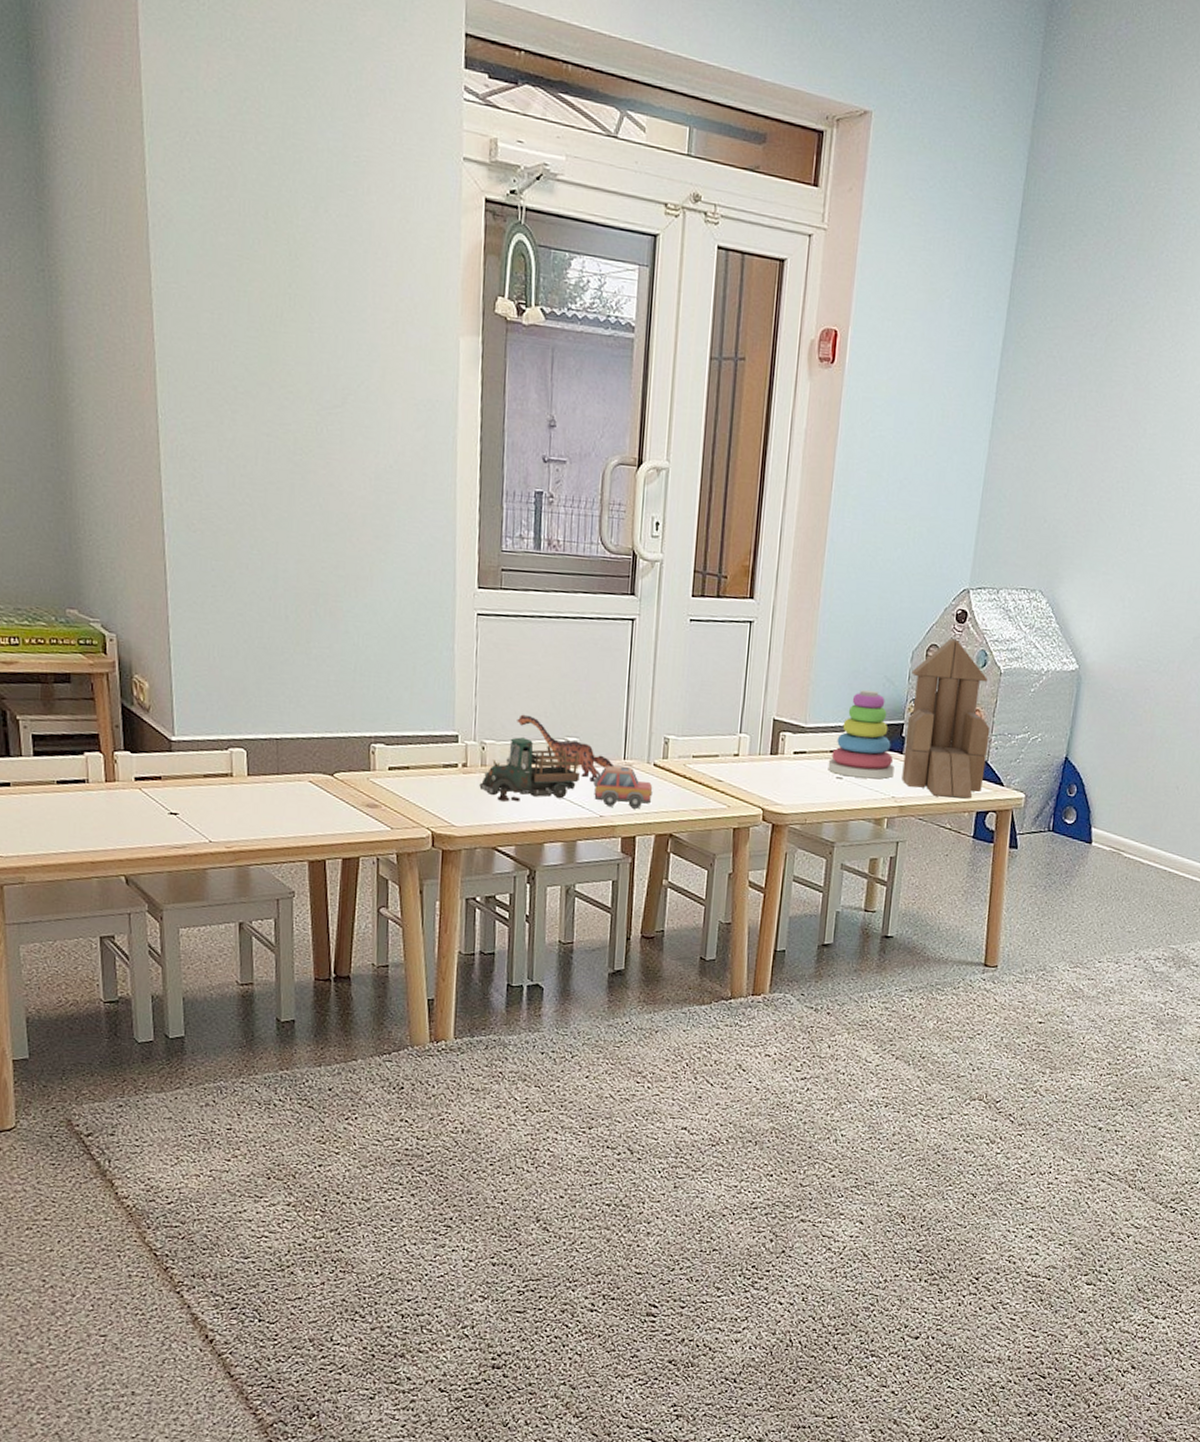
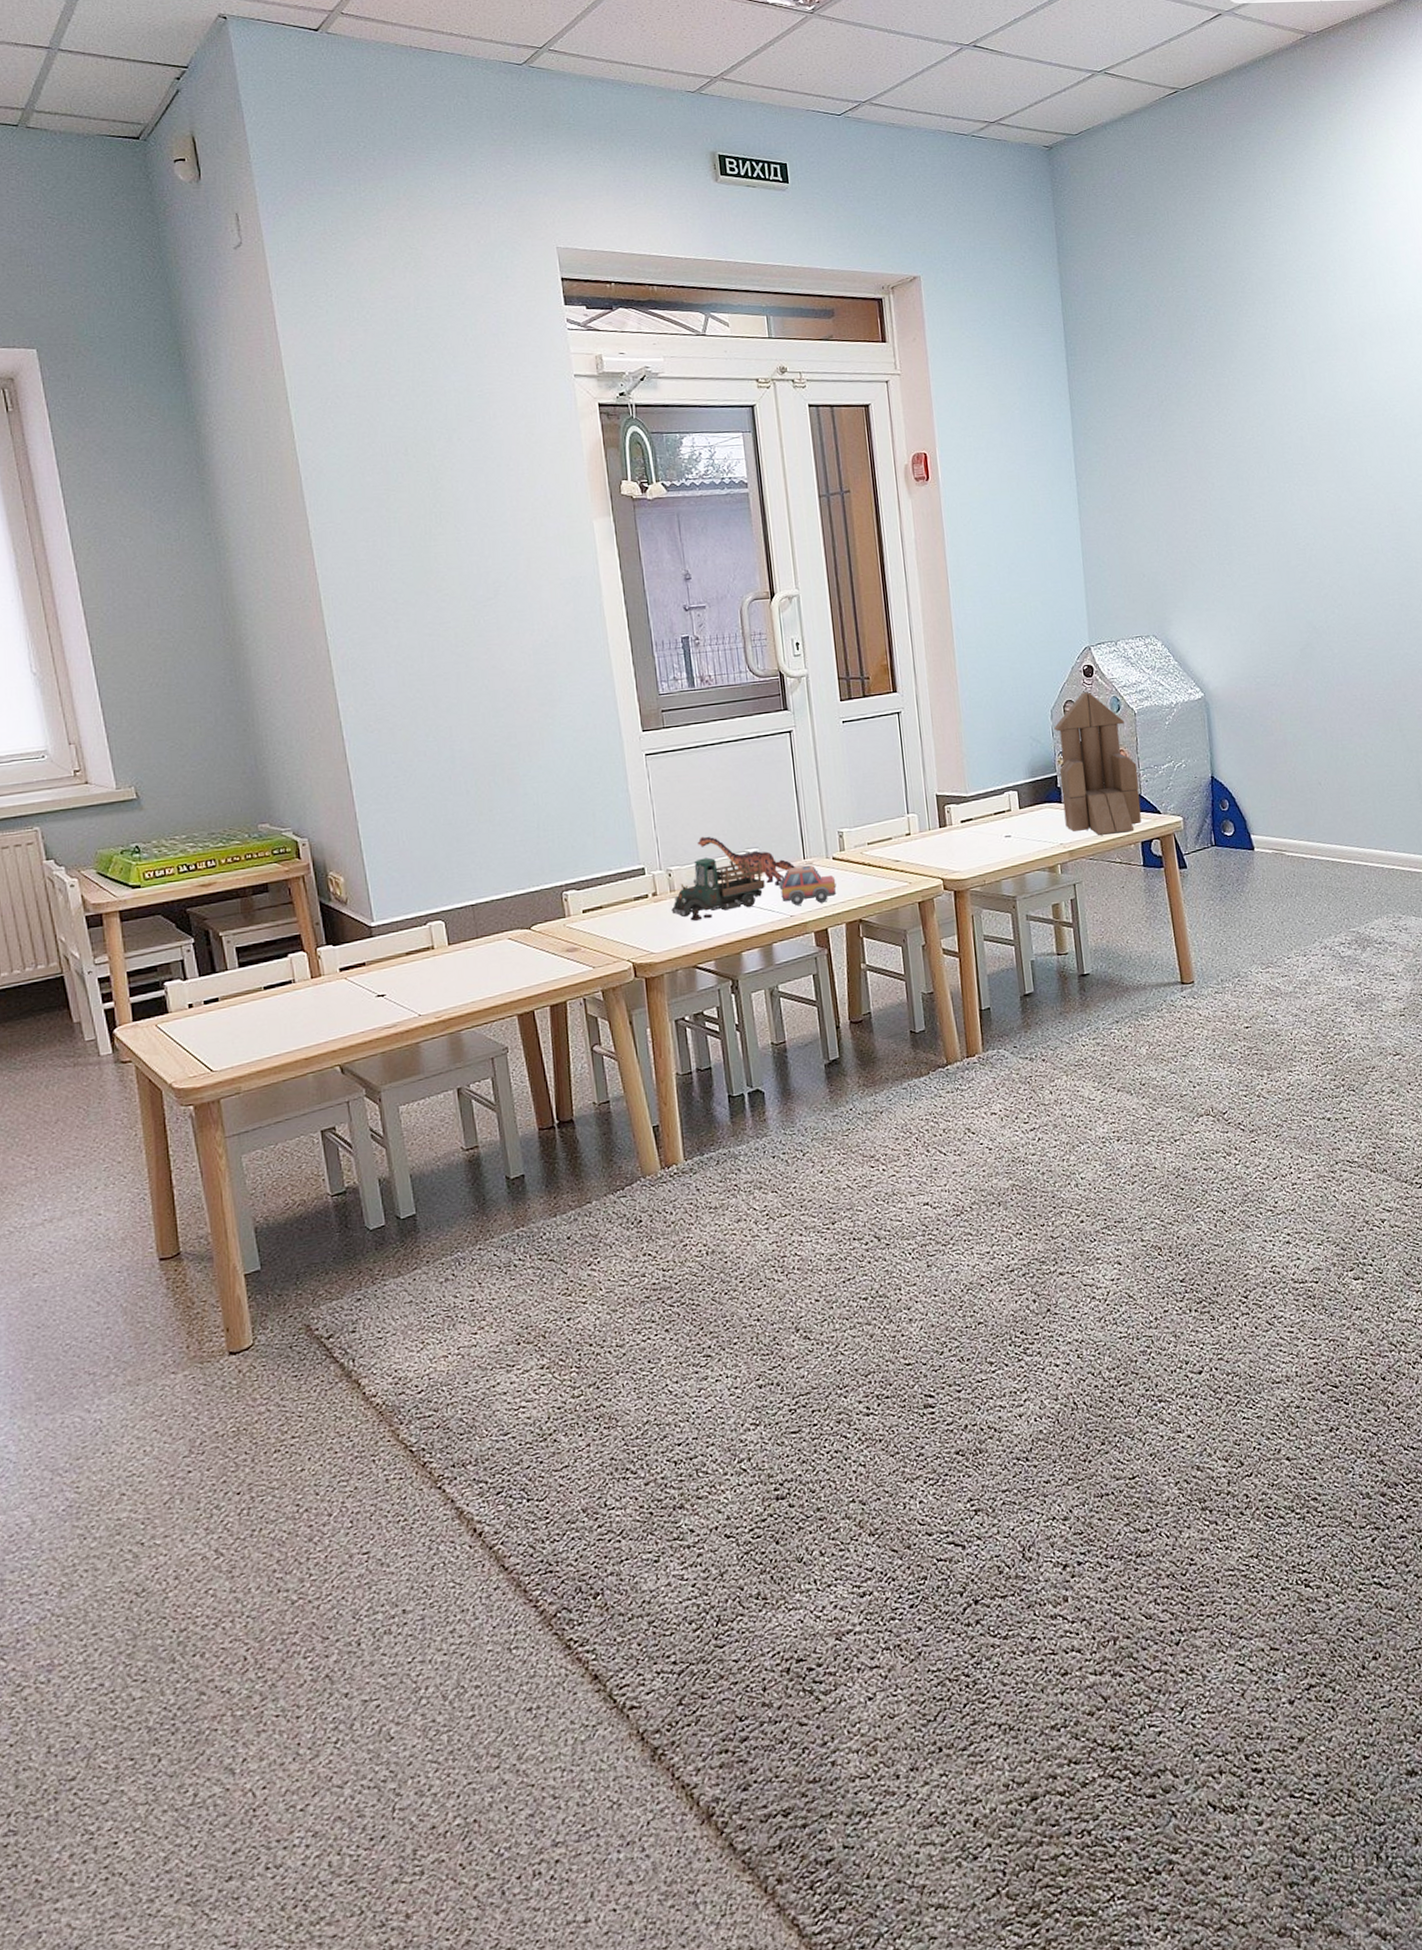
stacking toy: present [828,689,894,779] -> none [994,751,1058,834]

